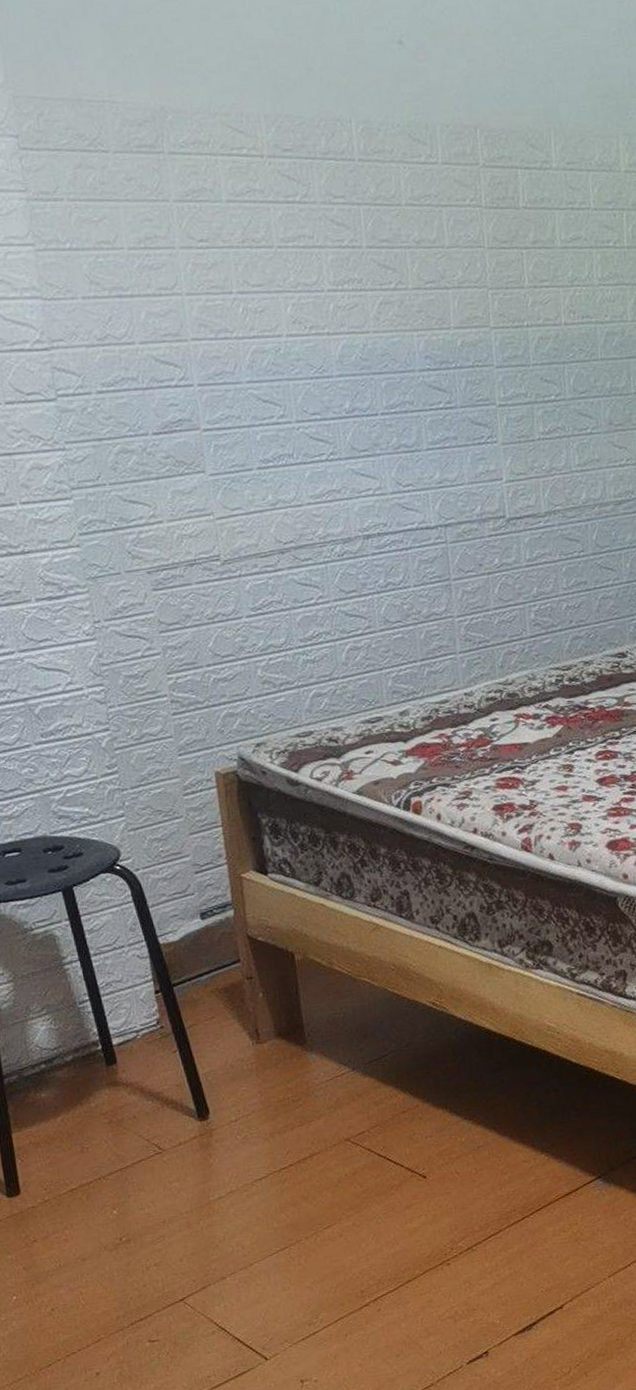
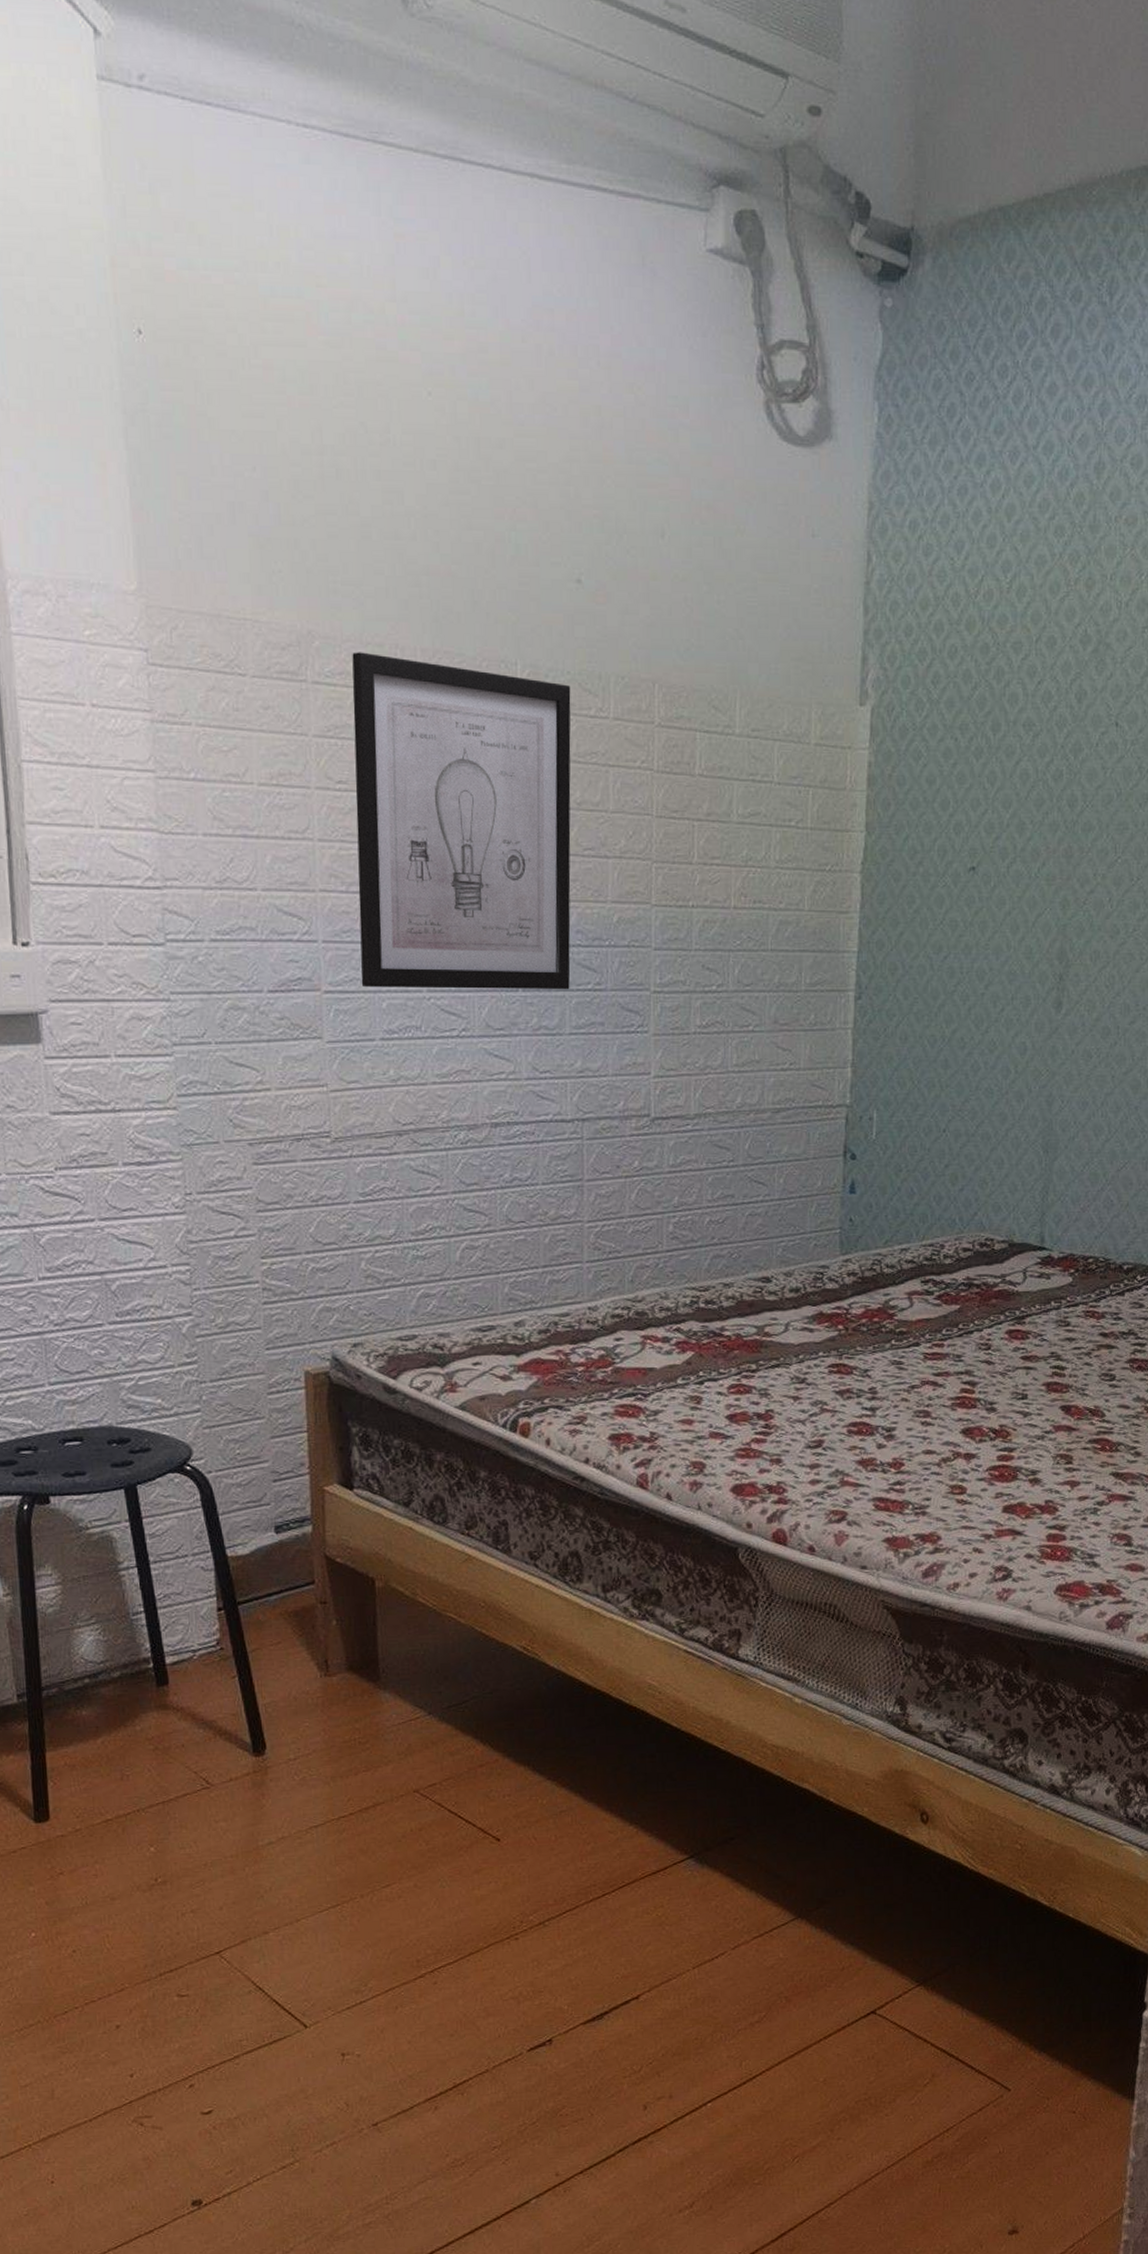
wall art: none [202,122,424,423] -> present [352,652,571,990]

